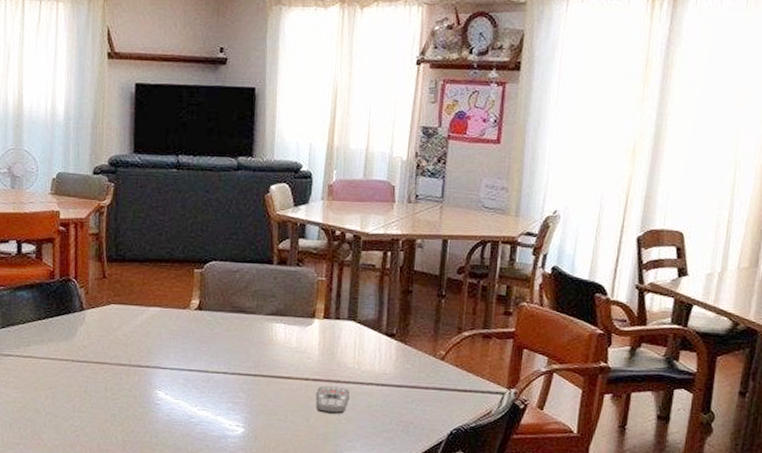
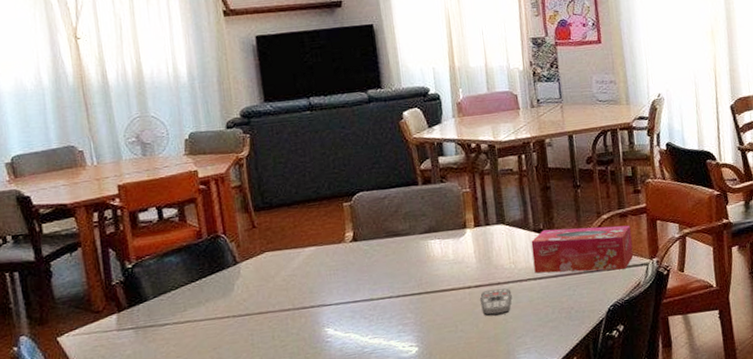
tissue box: none [378,336,492,393] -> present [531,225,634,273]

